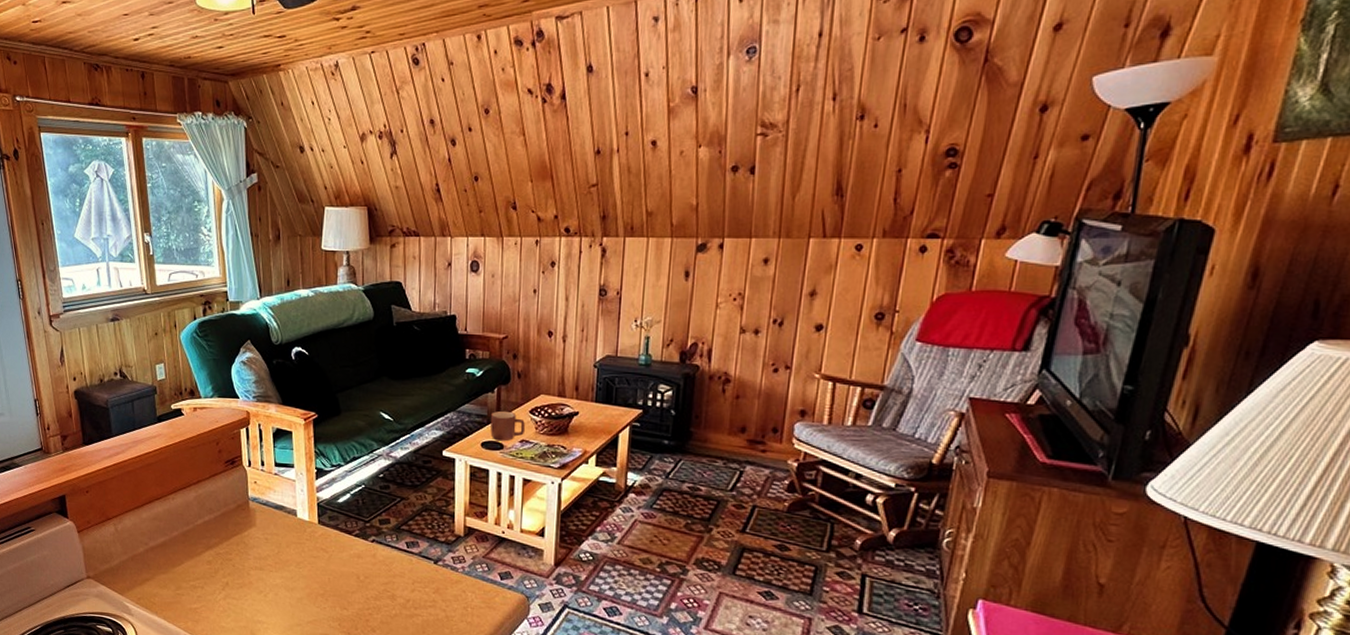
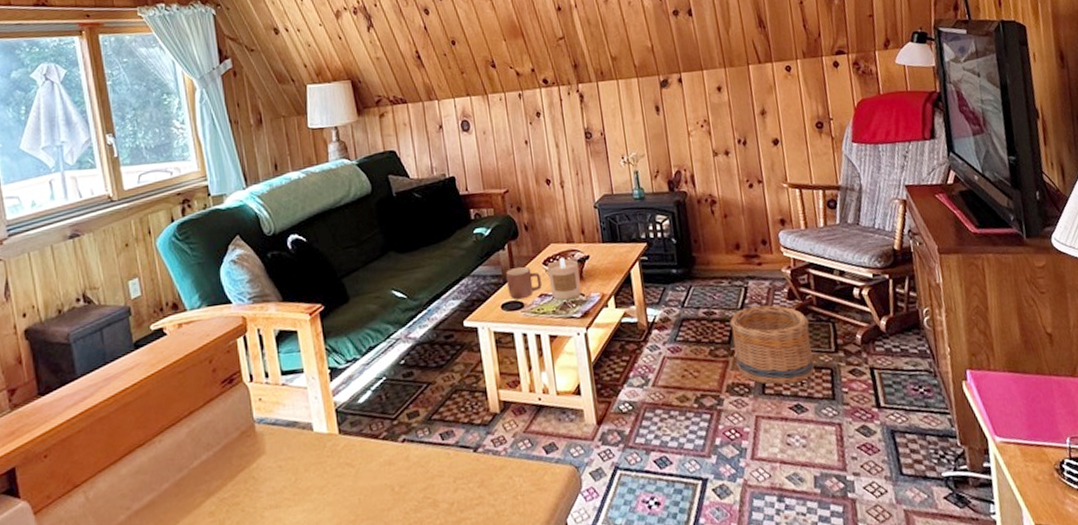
candle: none [532,410,567,450] -> present [547,258,582,301]
basket: none [712,491,804,572] -> present [729,305,814,384]

